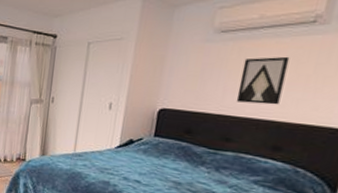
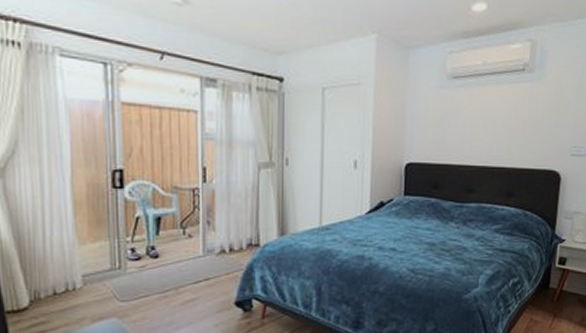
wall art: present [236,56,290,105] -> none [473,103,510,152]

